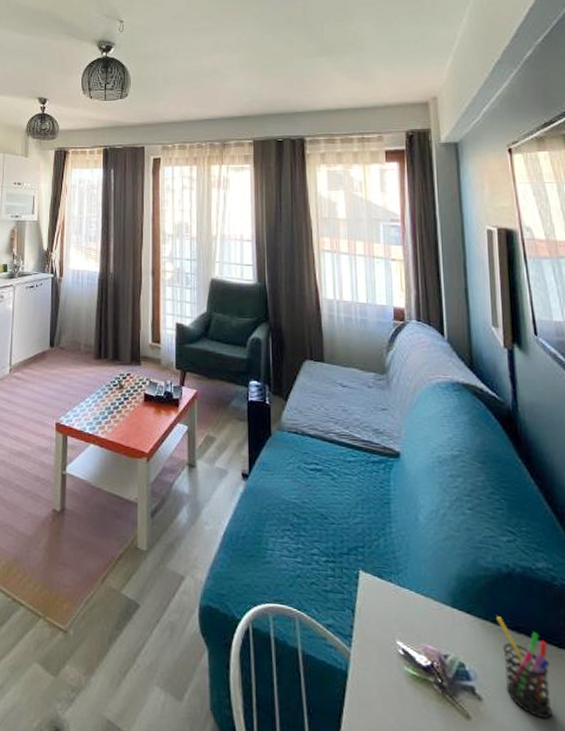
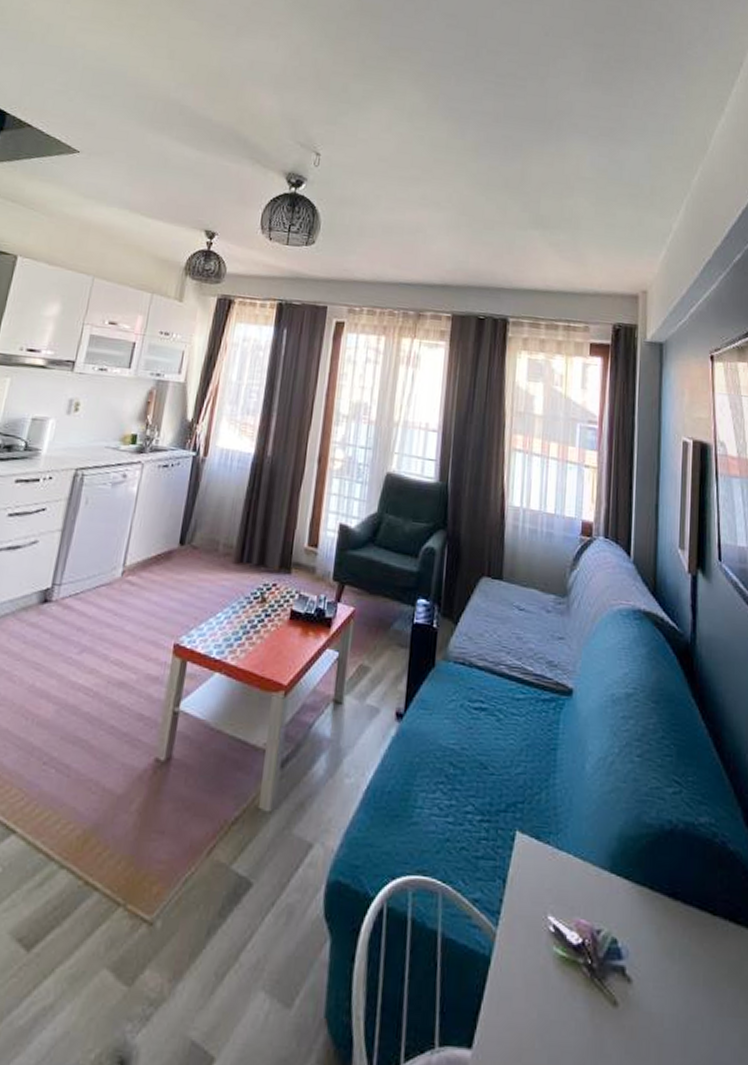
pen holder: present [497,616,552,719] -> none [655,881,703,1000]

